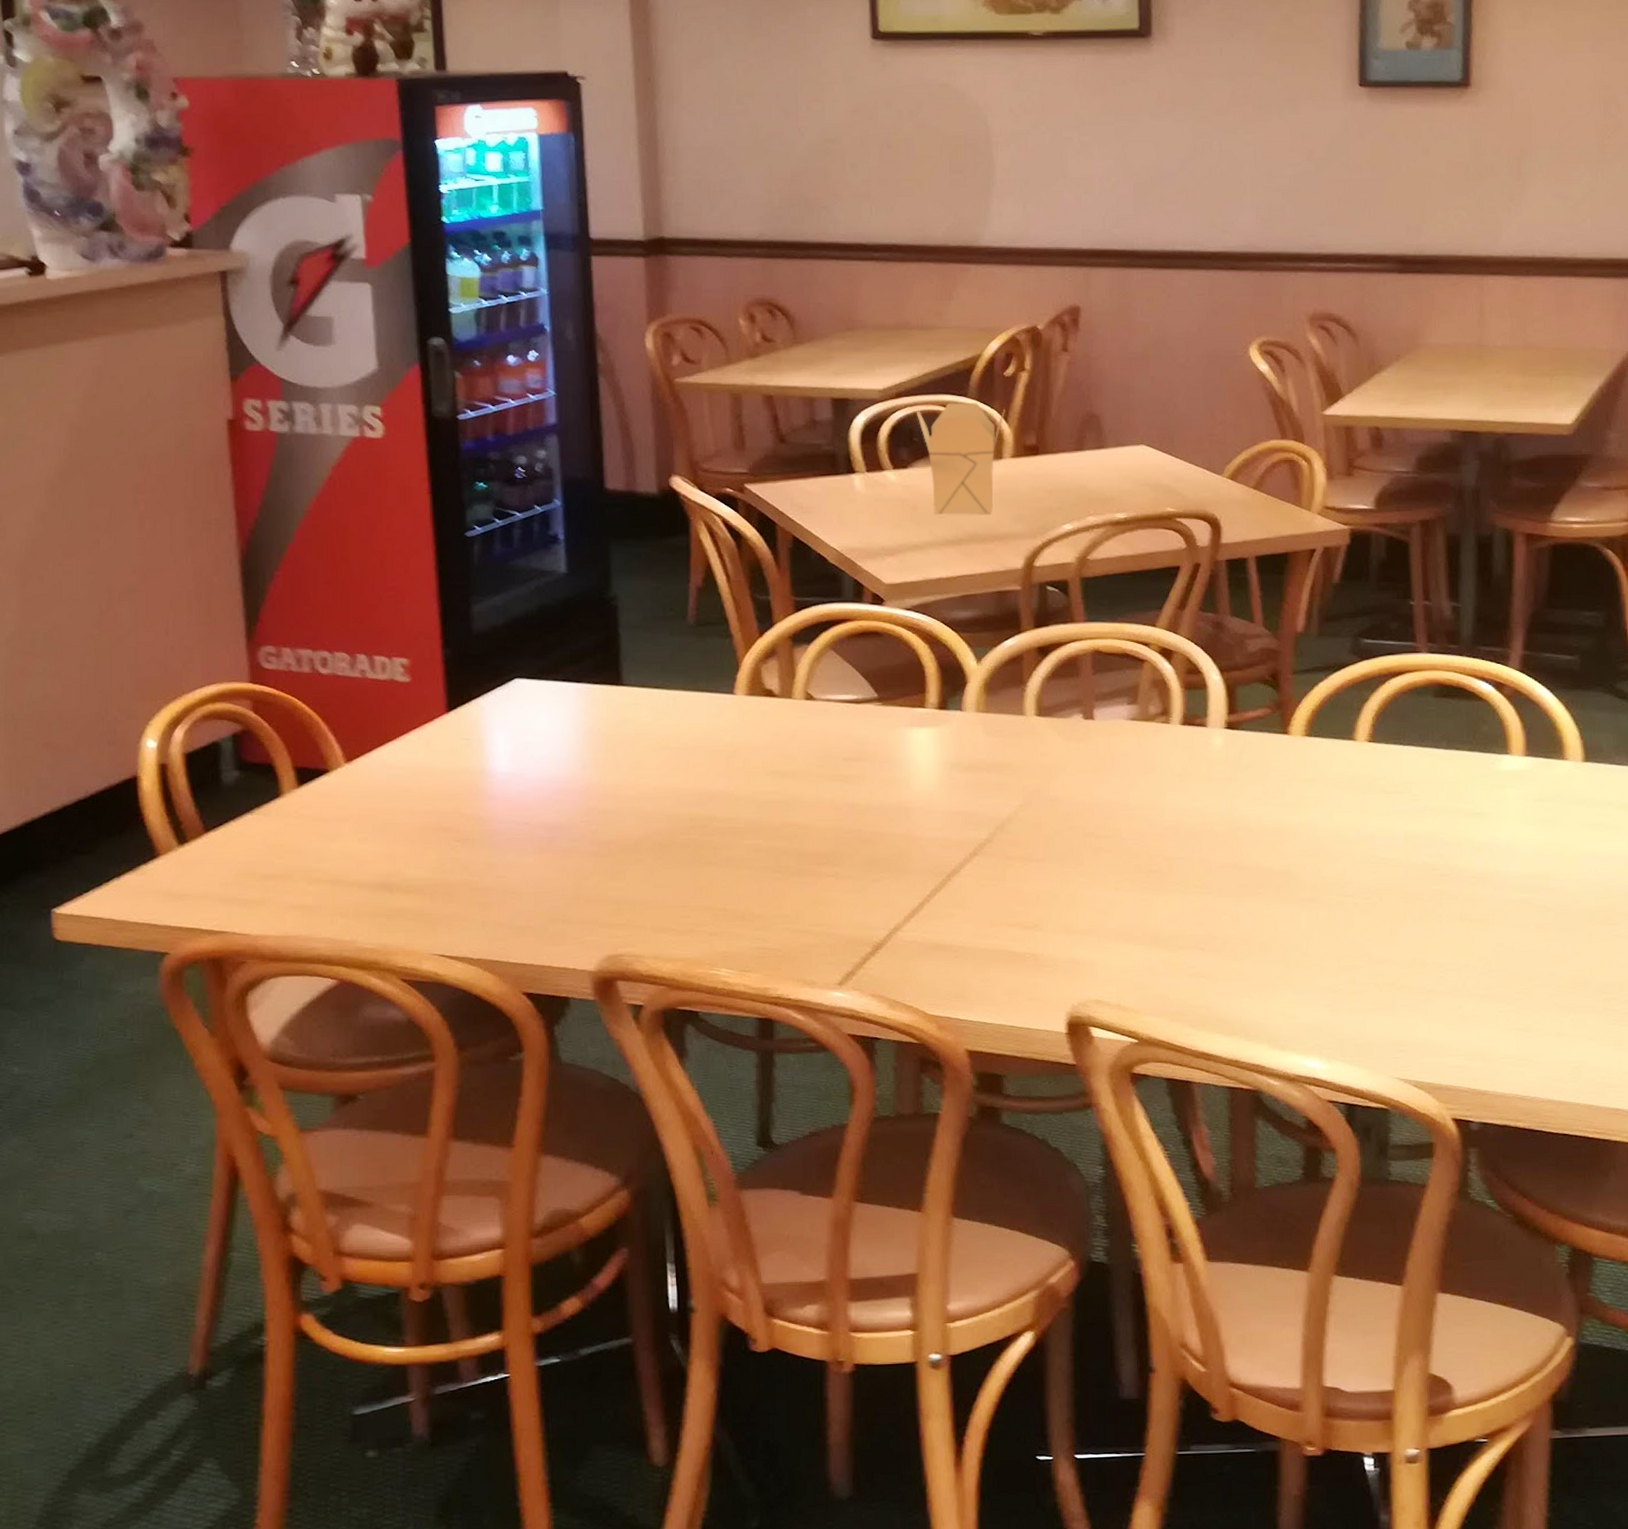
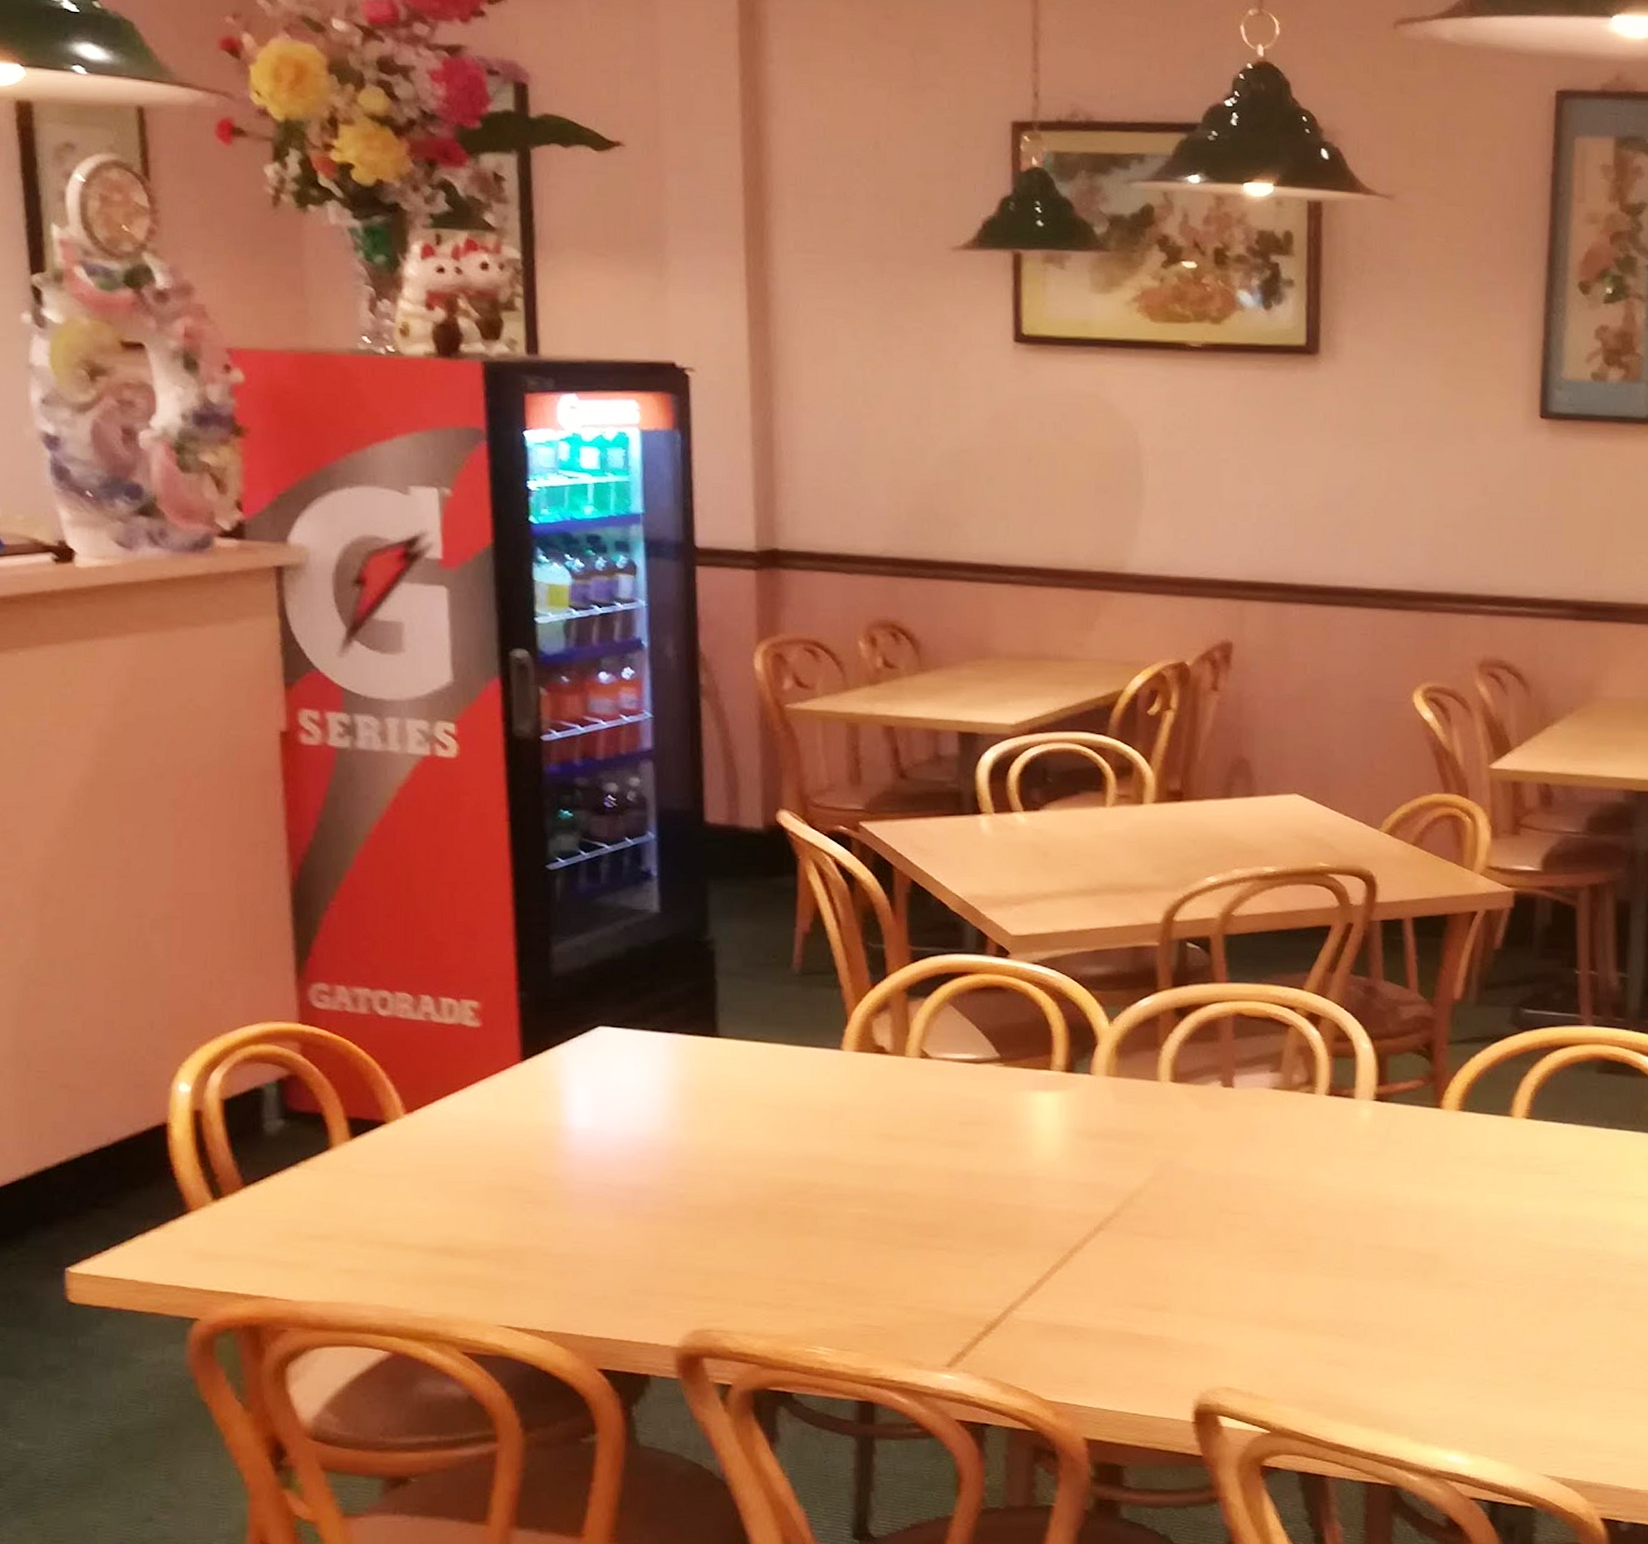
takeout container: present [917,402,1005,515] -> none [1051,741,1148,863]

